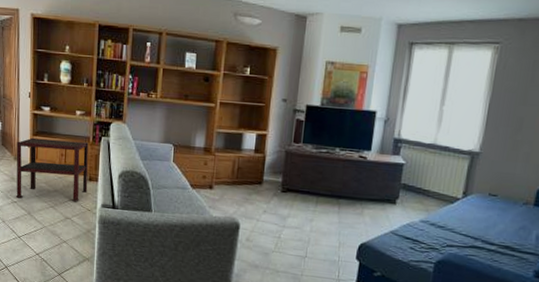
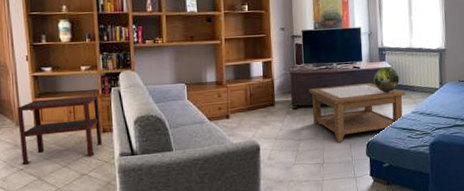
coffee table: none [302,172,418,238] -> present [308,83,406,143]
decorative sphere: none [380,161,413,192] -> present [373,66,399,92]

